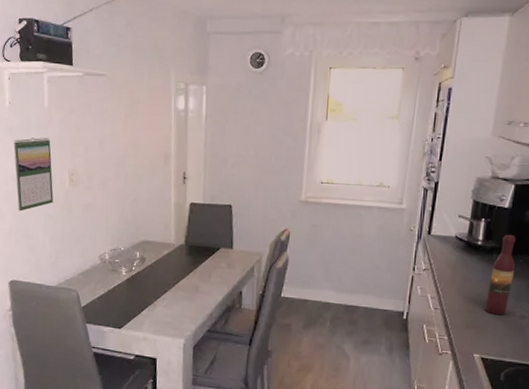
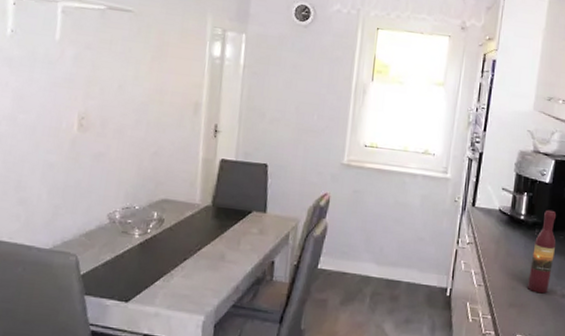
calendar: present [13,137,54,212] -> none [9,72,60,158]

